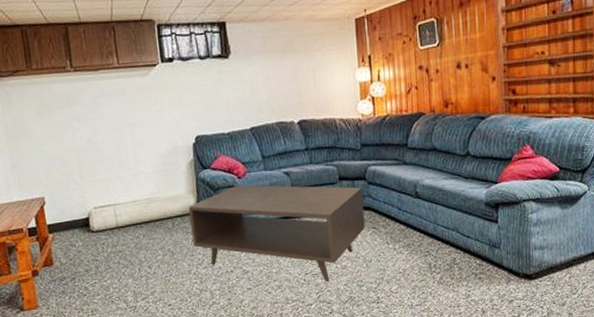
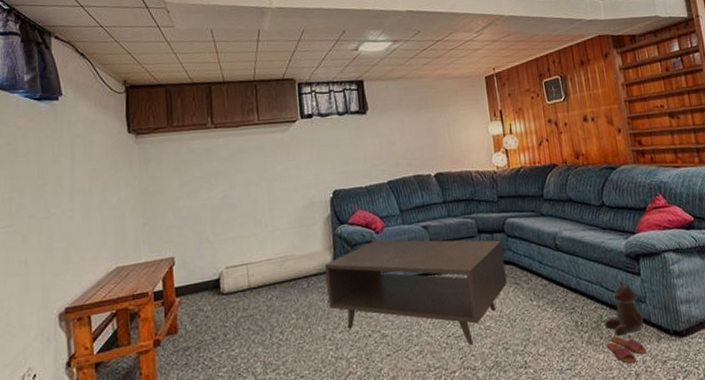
teddy bear: none [457,227,496,278] -> present [604,280,644,337]
slippers: none [458,277,494,302] -> present [607,336,646,364]

